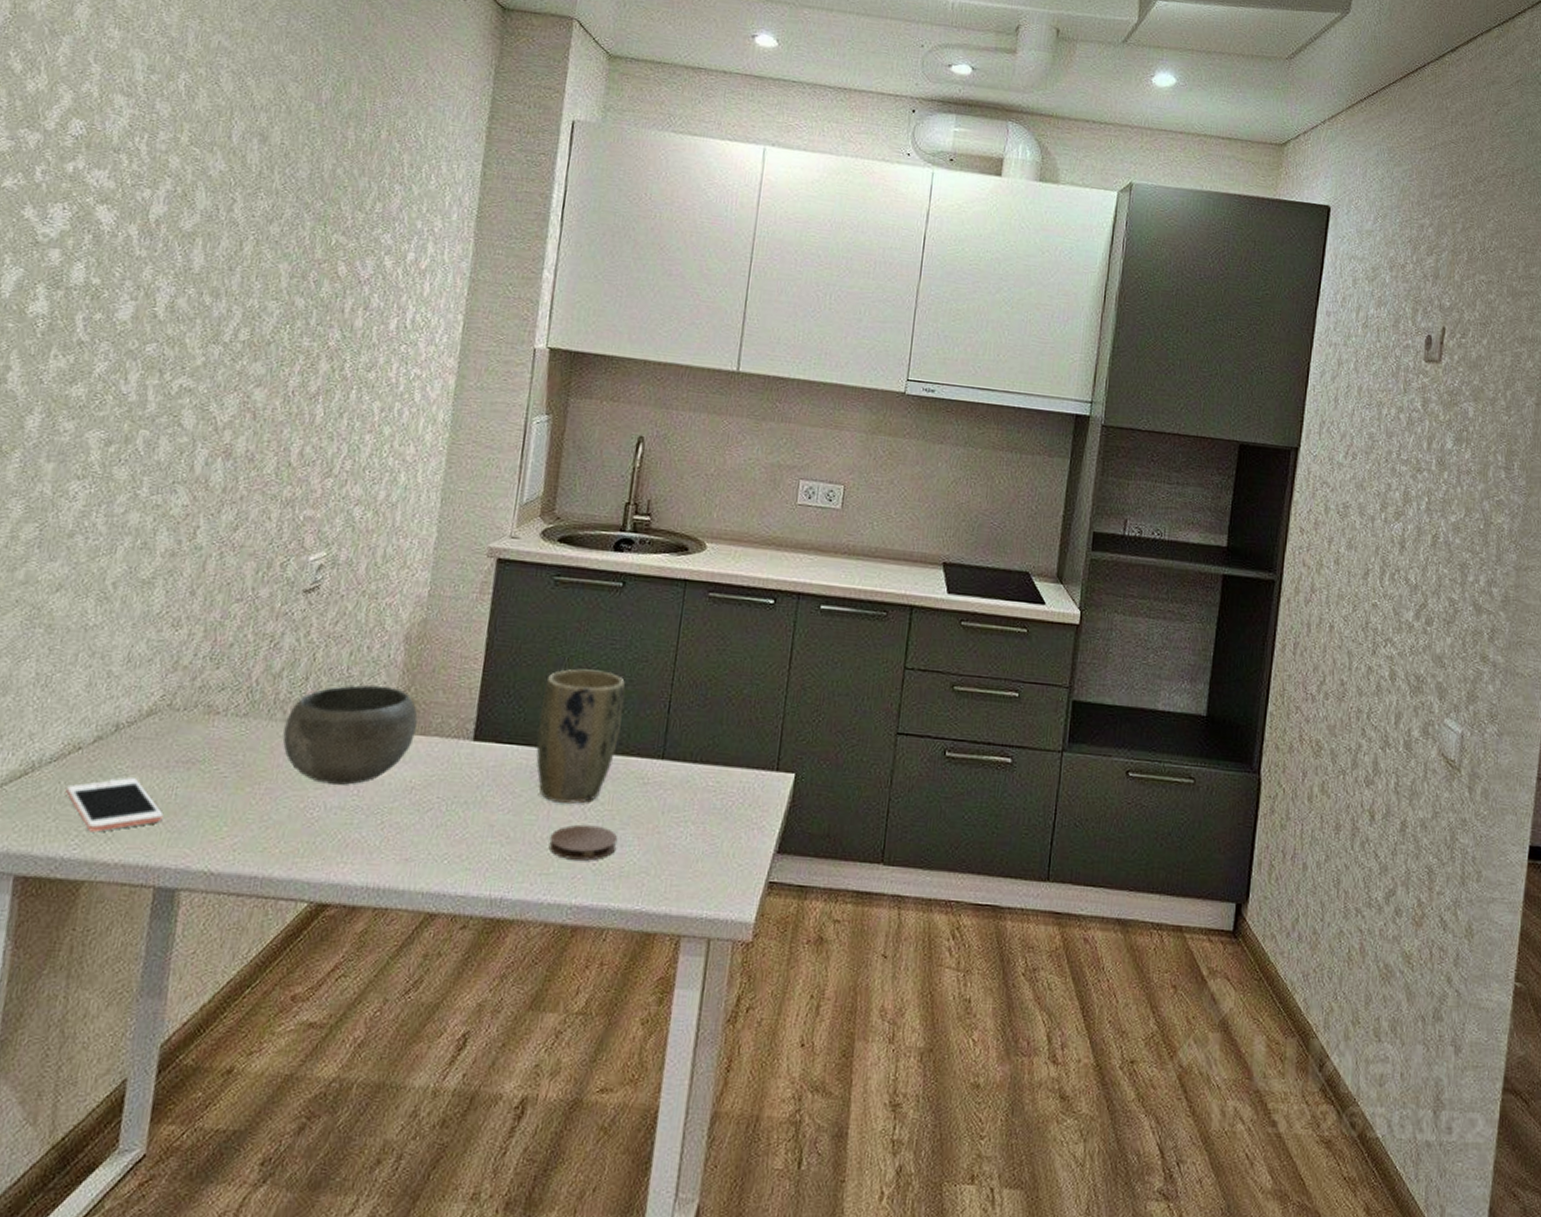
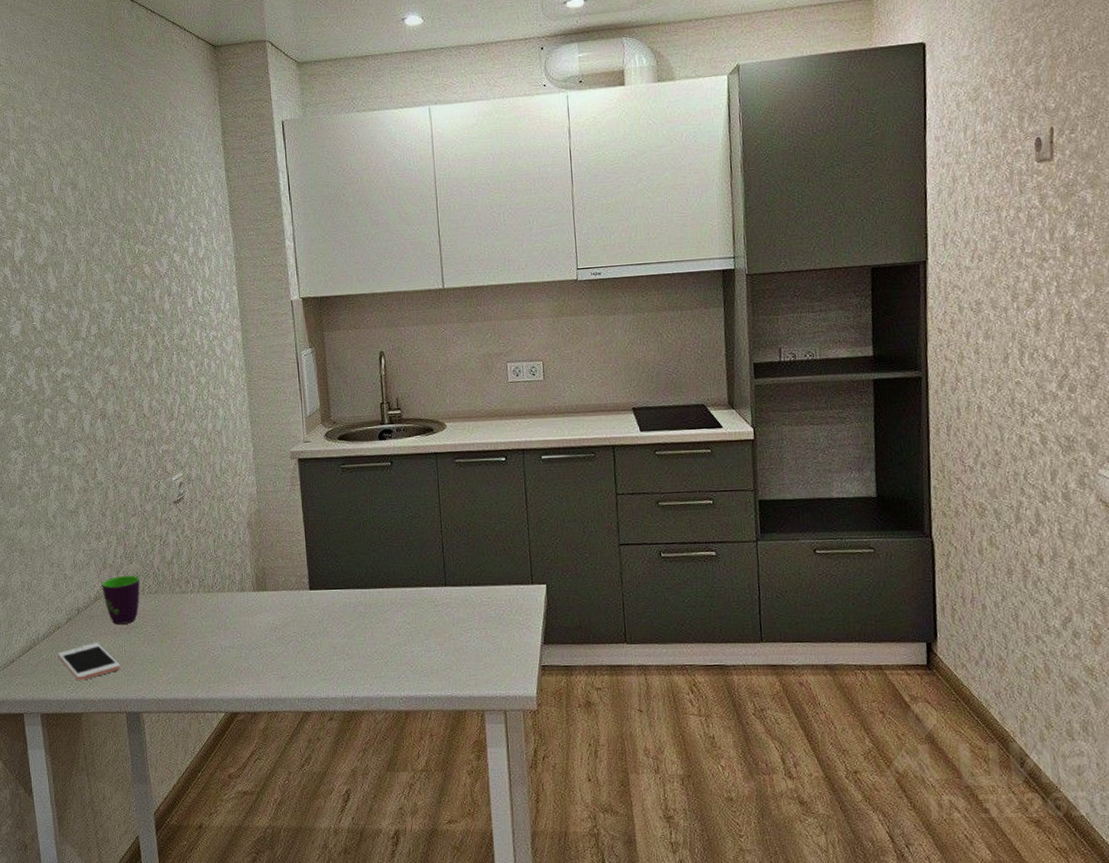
mug: none [162,684,226,756] -> present [101,575,140,625]
bowl: present [282,685,418,785] -> none [182,560,269,632]
plant pot: present [536,668,625,804] -> none [350,528,411,626]
coaster: present [548,824,618,861] -> none [377,639,426,665]

